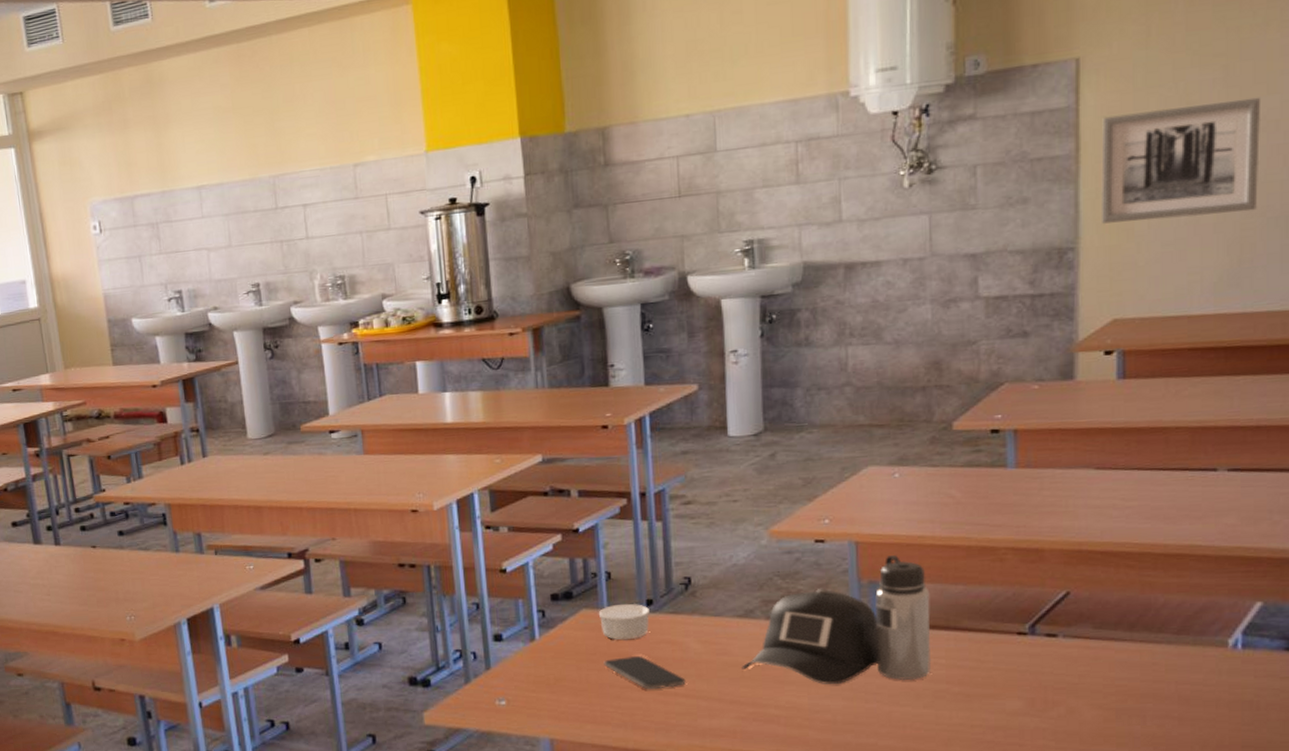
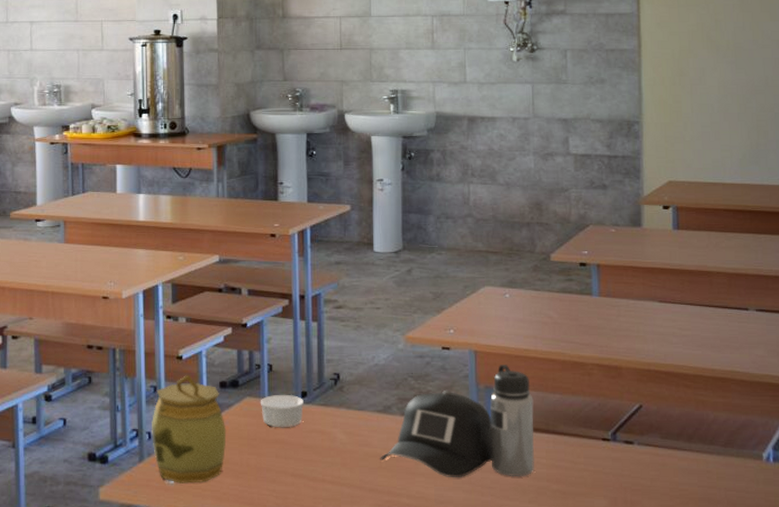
jar: none [476,588,562,704] -> present [152,374,227,484]
smartphone: present [604,656,686,690] -> none [262,443,332,476]
wall art: present [1101,97,1260,224] -> none [657,22,768,107]

